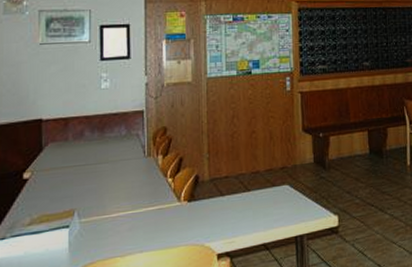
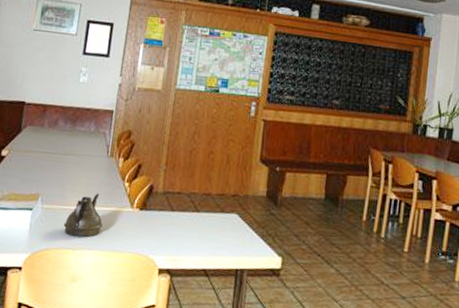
teapot: none [107,194,150,244] -> present [63,193,103,238]

